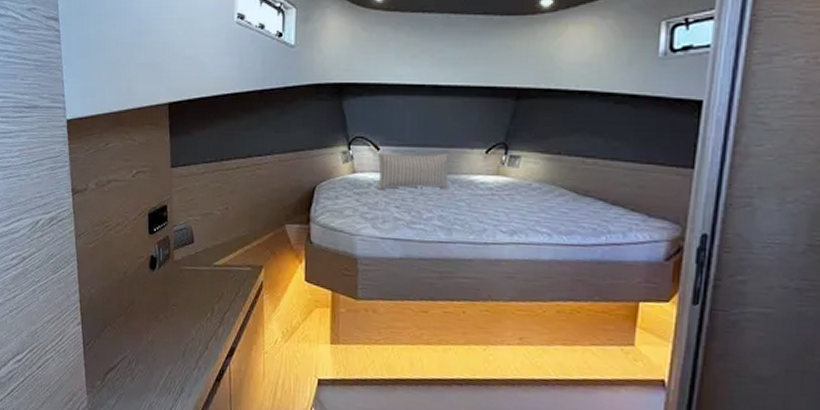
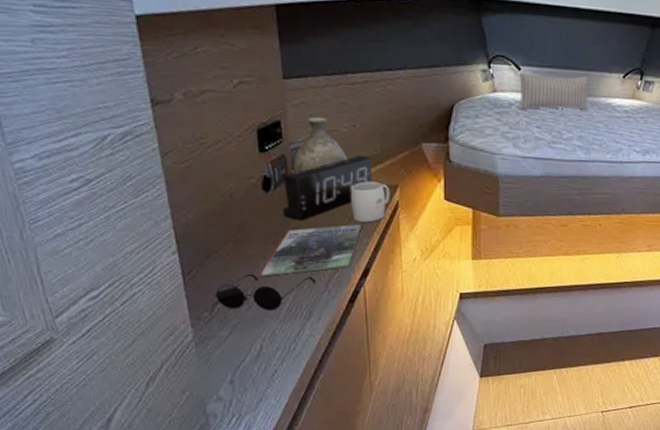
sunglasses: none [106,346,188,384] -> present [215,273,316,311]
magazine: none [142,303,229,351] -> present [259,225,361,277]
alarm clock: none [164,237,241,298] -> present [282,155,373,221]
vase: none [175,202,220,253] -> present [293,117,347,173]
mug: none [220,262,256,302] -> present [350,181,390,223]

